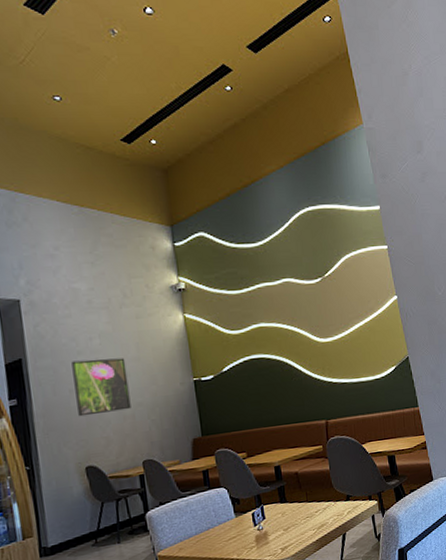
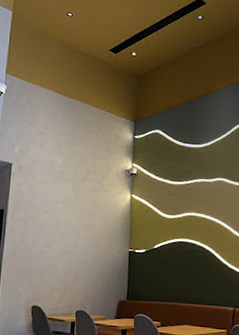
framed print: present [71,358,131,417] -> none [35,218,79,265]

